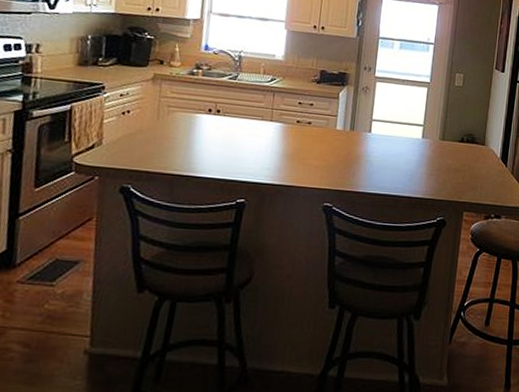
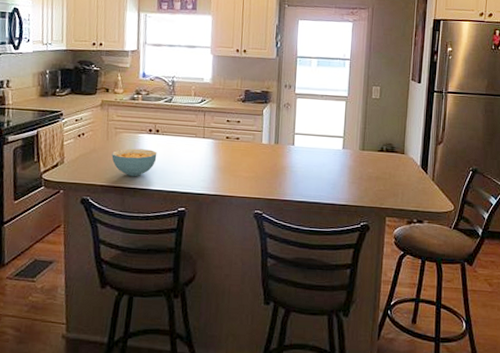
cereal bowl: none [161,129,217,163] -> present [111,148,157,177]

